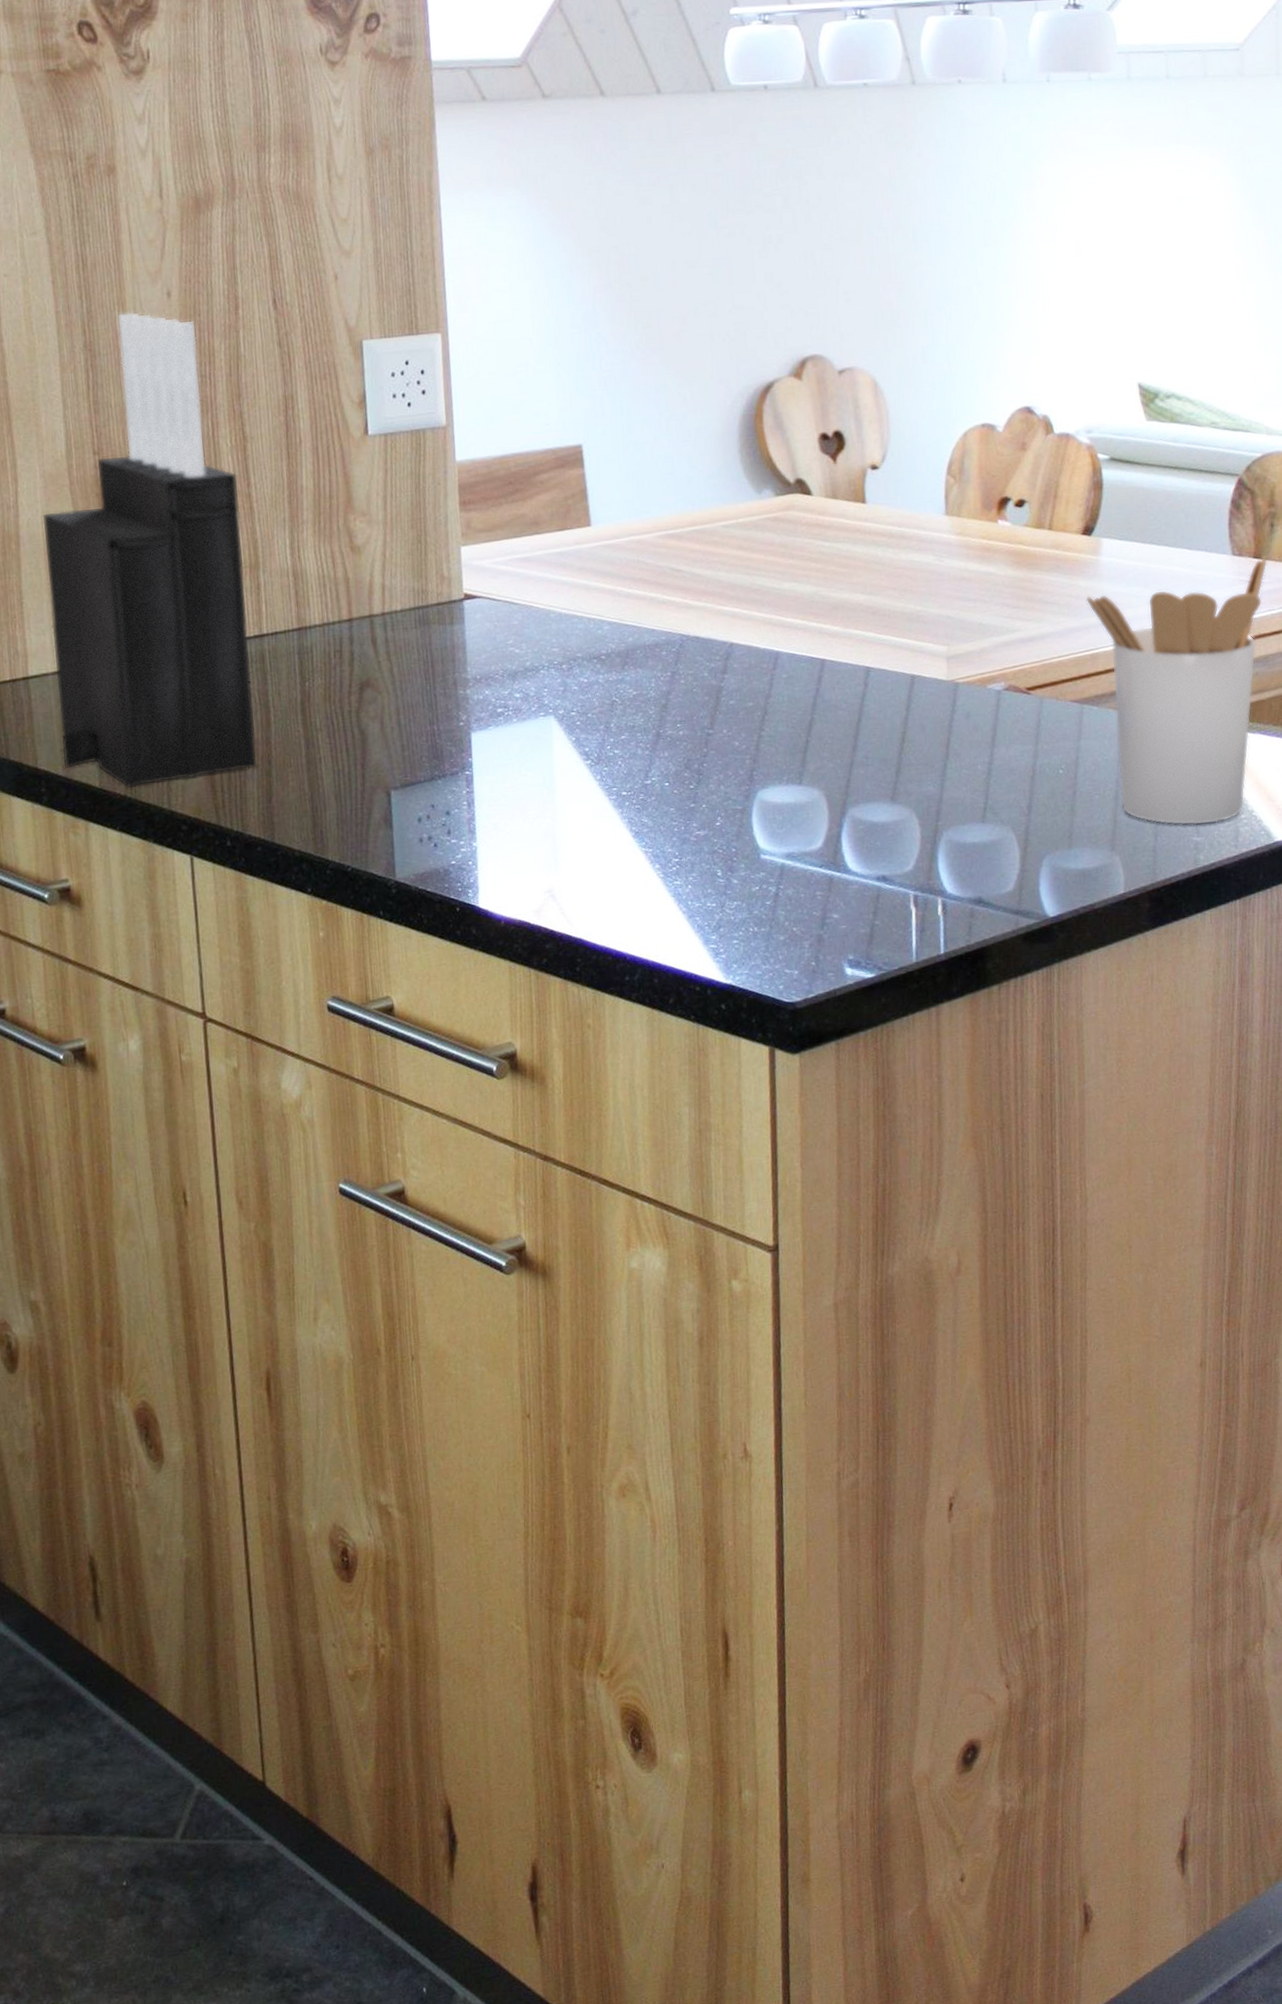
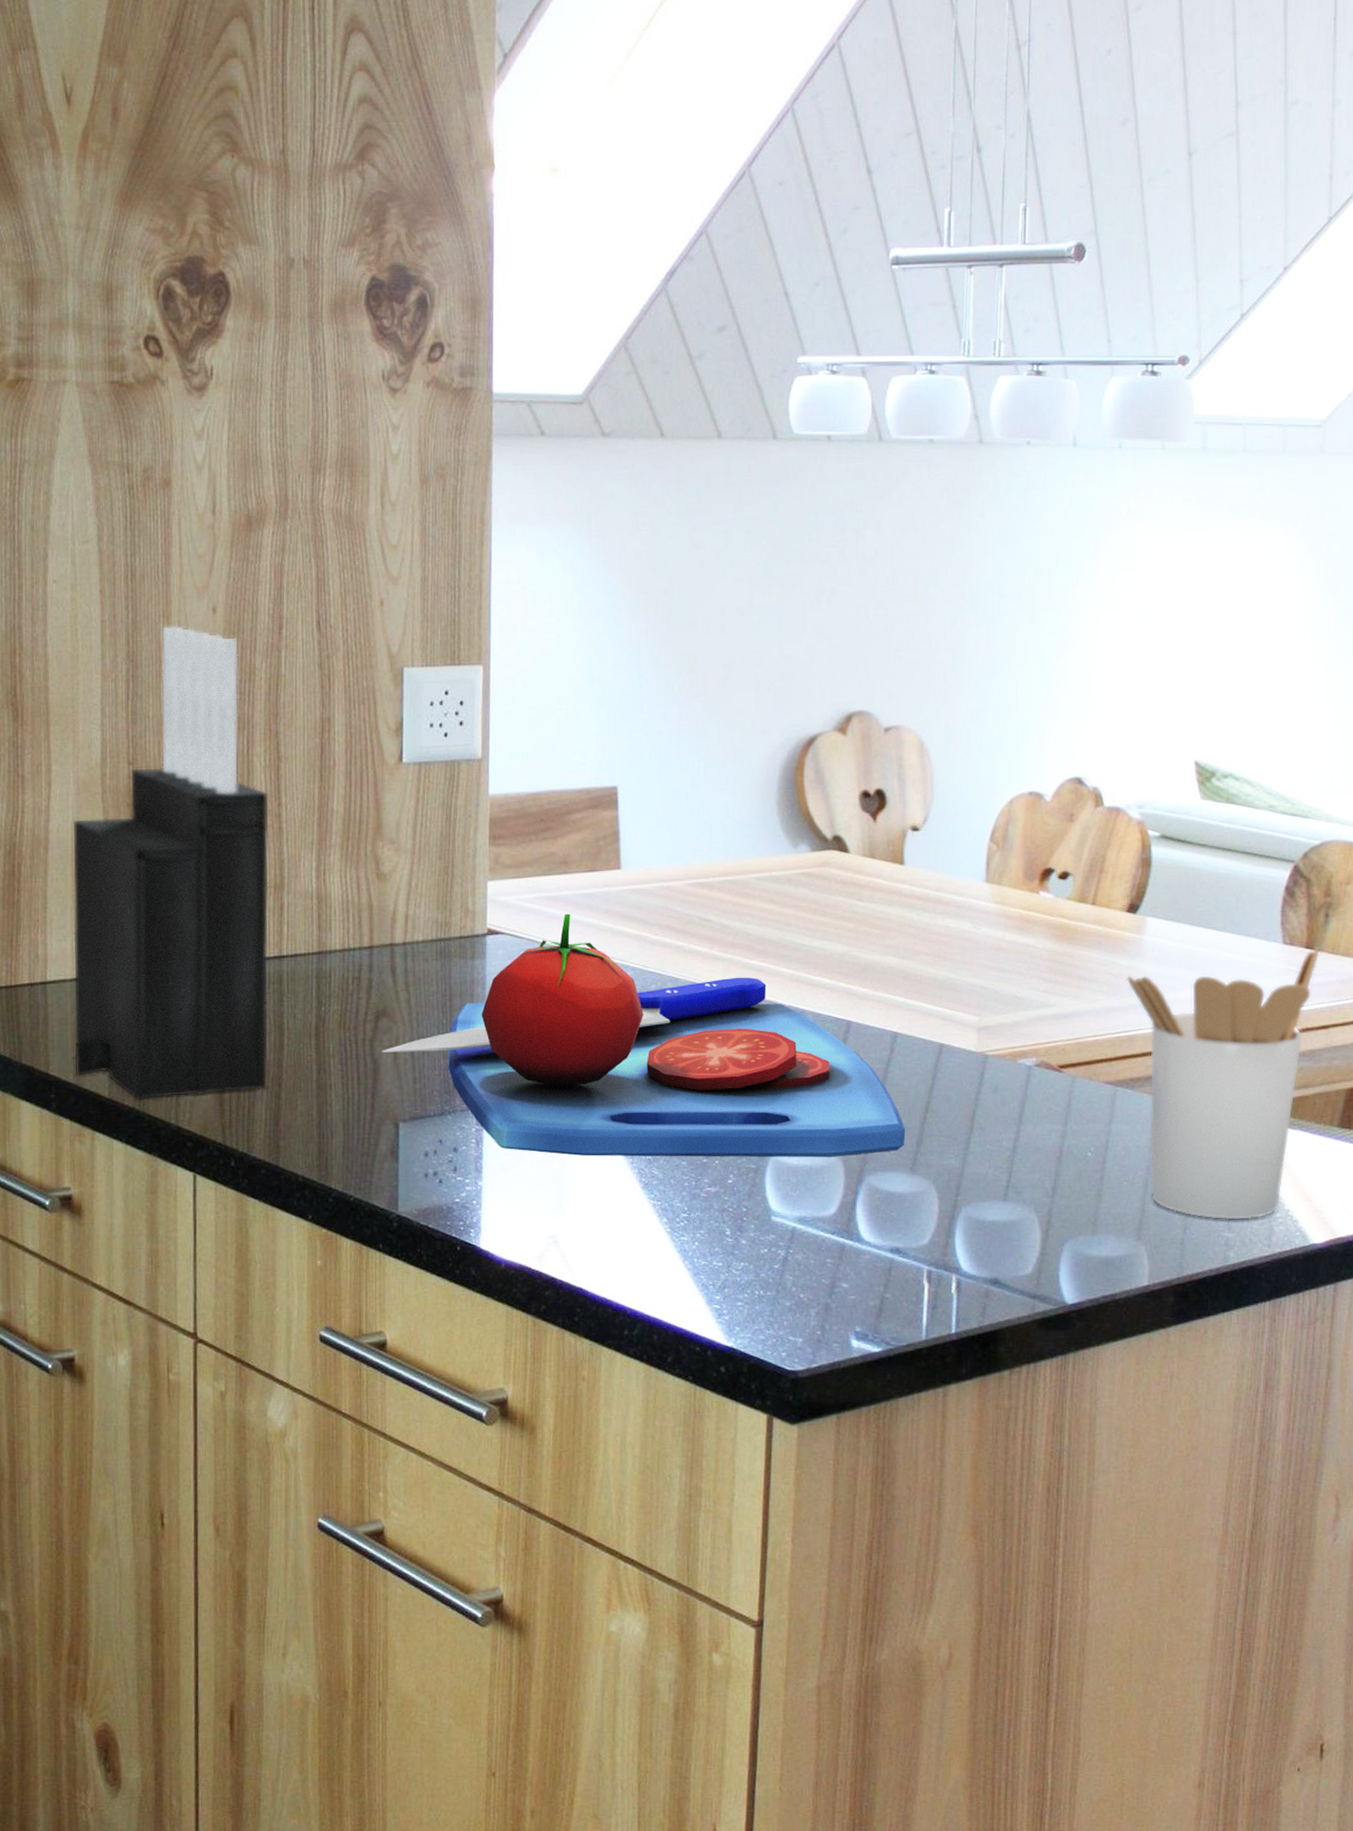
chopping board: none [368,573,884,810] -> present [382,913,906,1158]

